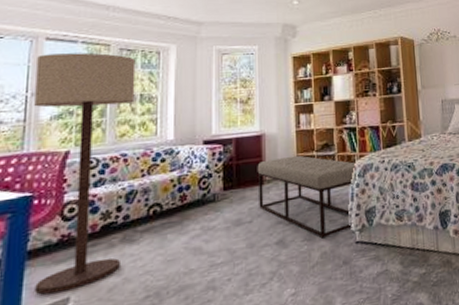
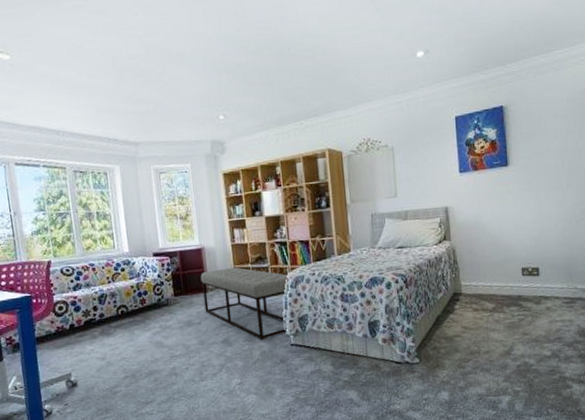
floor lamp: present [34,53,136,295] -> none [12,175,103,370]

